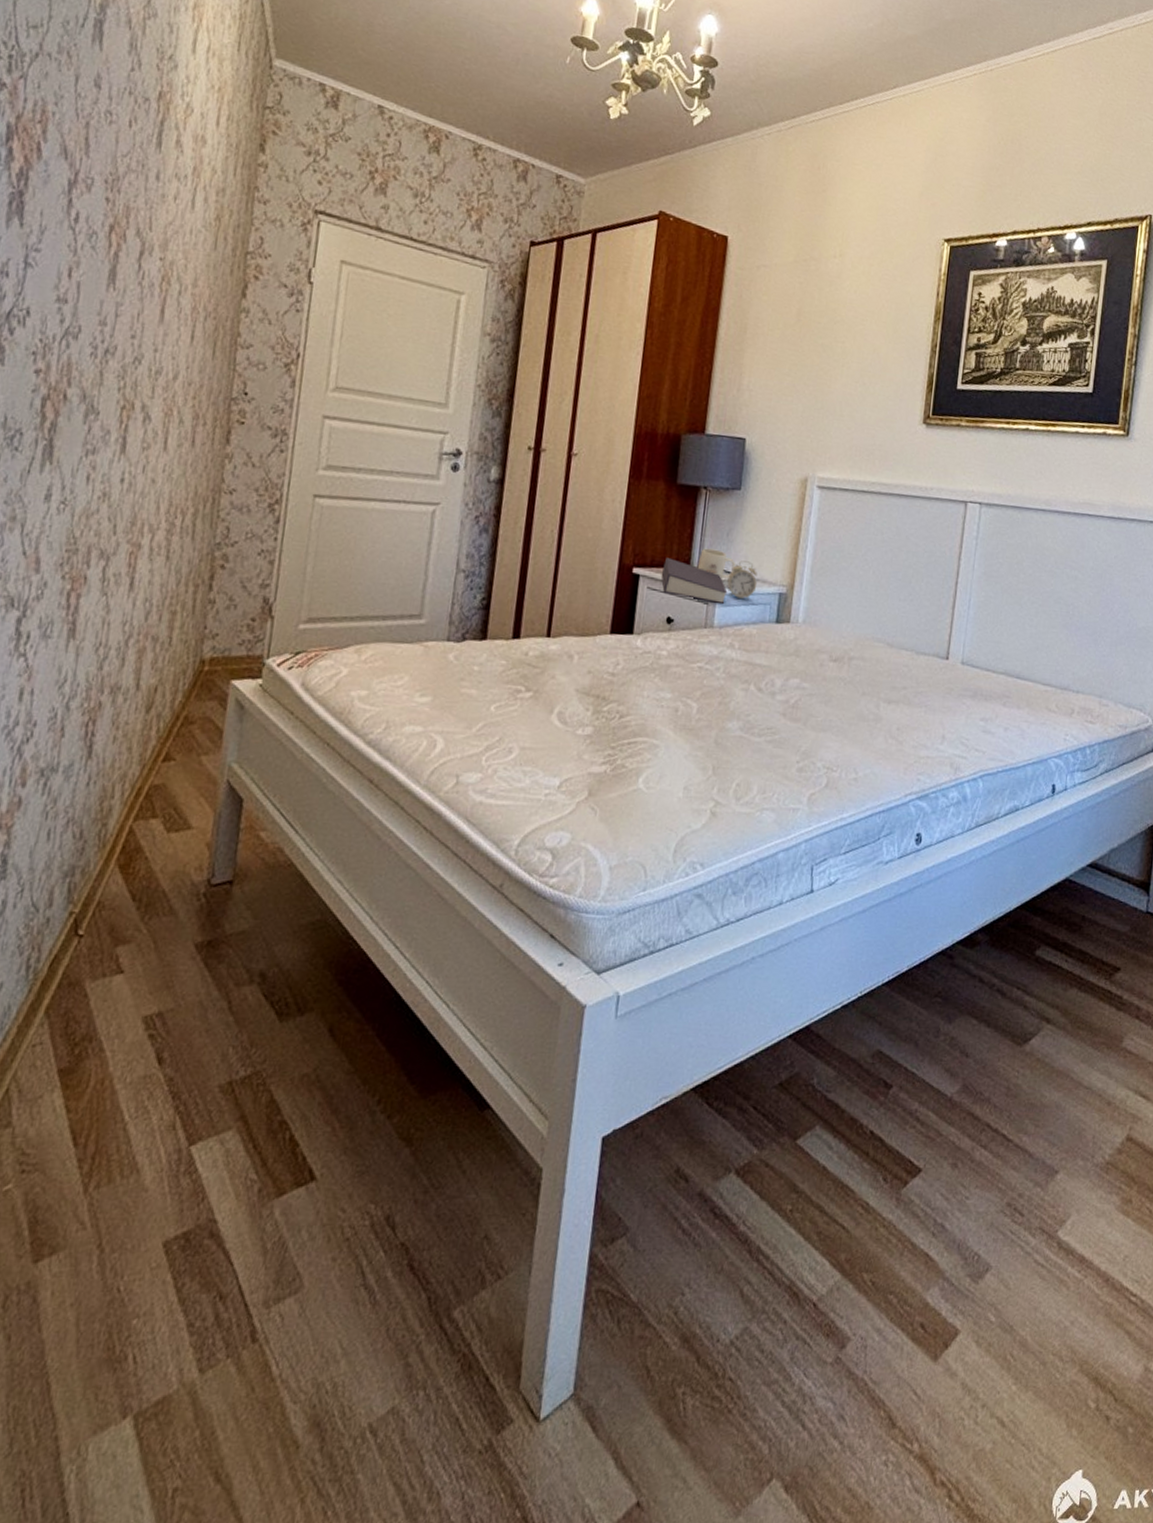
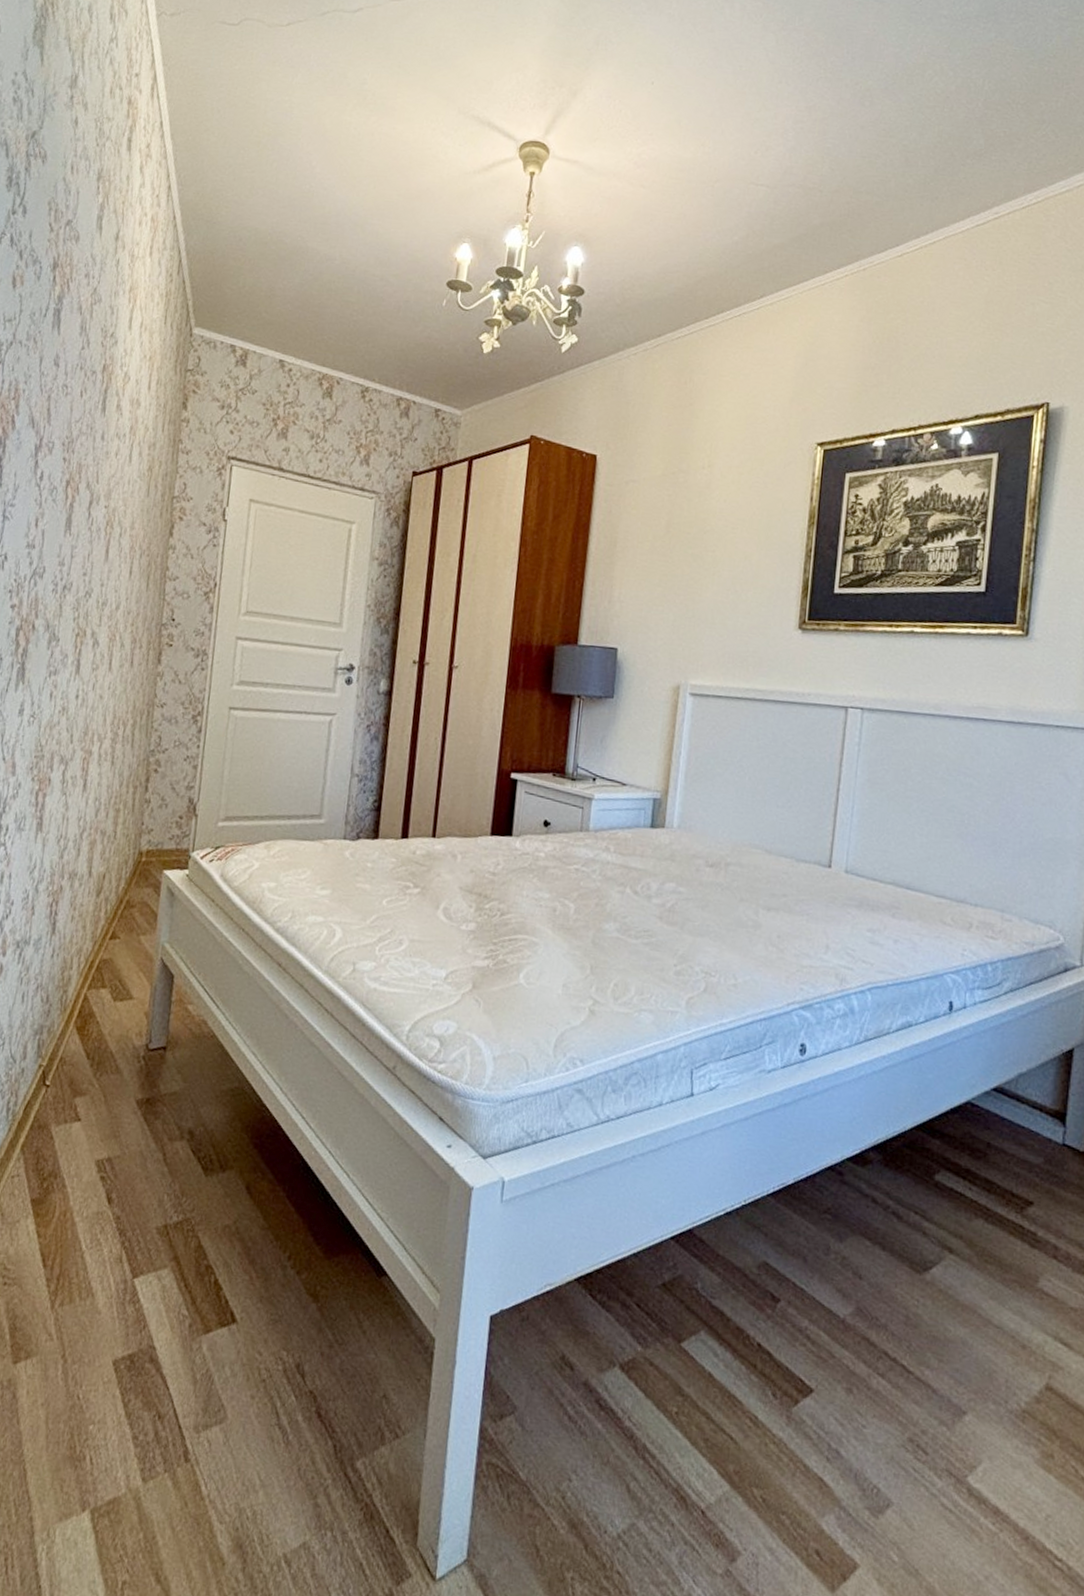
book: present [661,558,728,604] -> none [537,763,602,808]
mug: present [697,548,736,579] -> none [572,754,610,785]
alarm clock: present [727,560,758,600] -> none [601,766,632,805]

